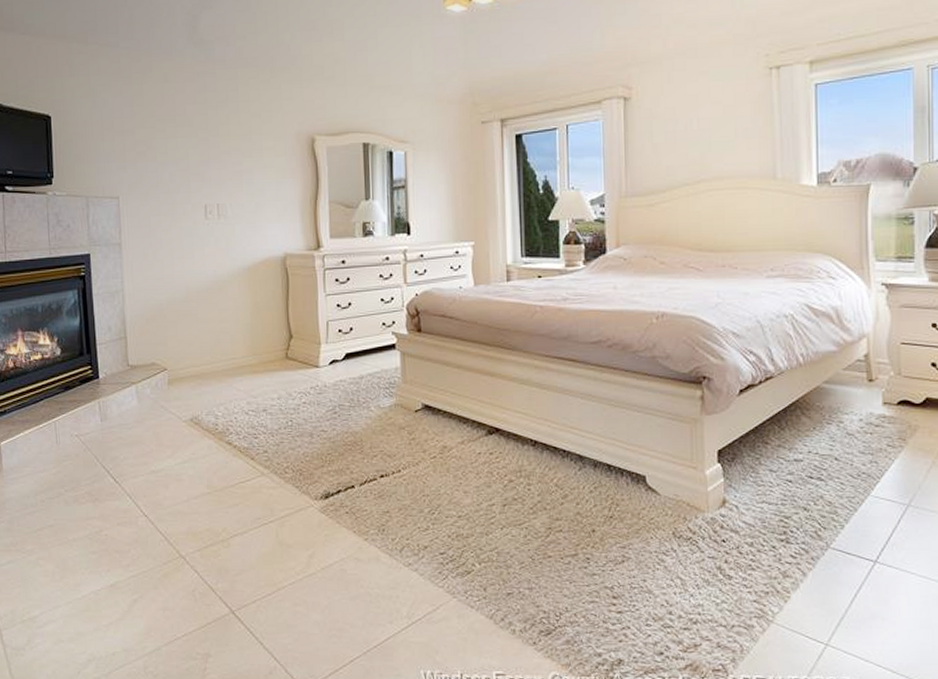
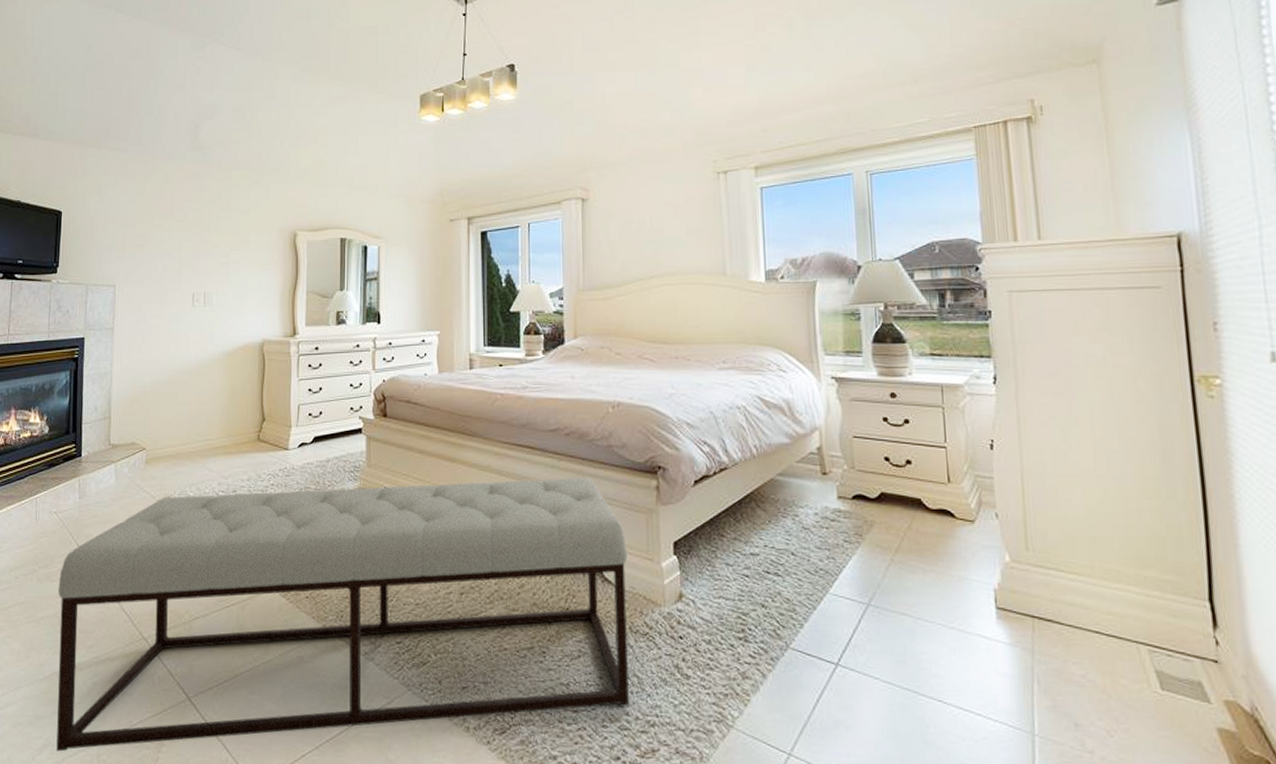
bench: none [87,388,672,665] -> present [56,477,629,752]

